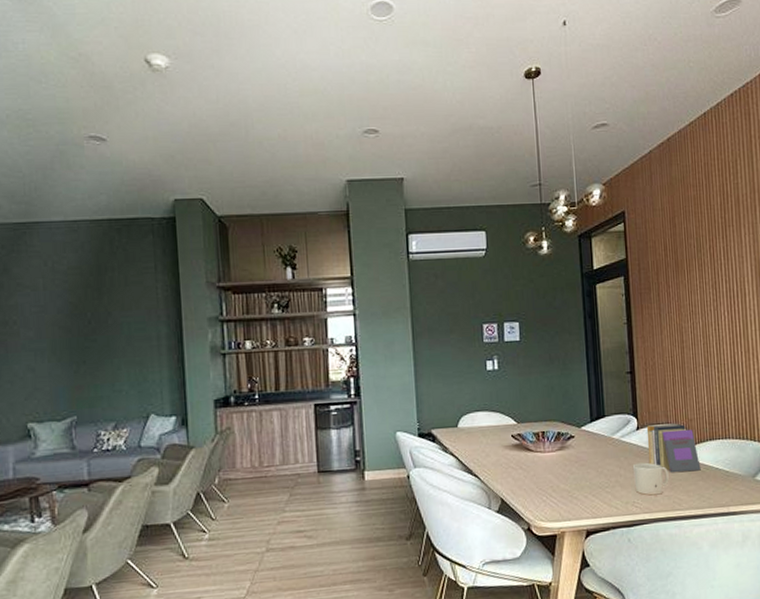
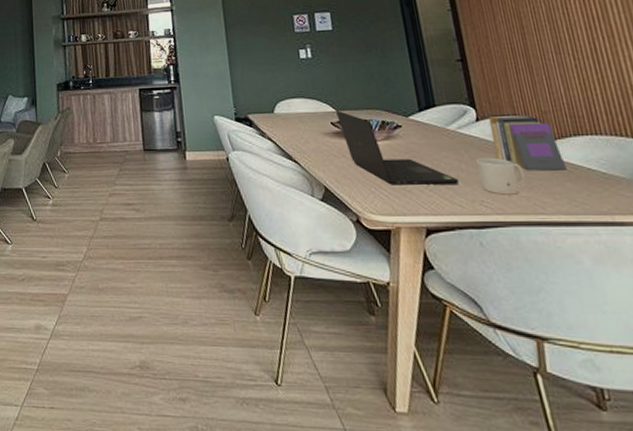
laptop: none [517,423,617,493] -> present [336,111,459,185]

